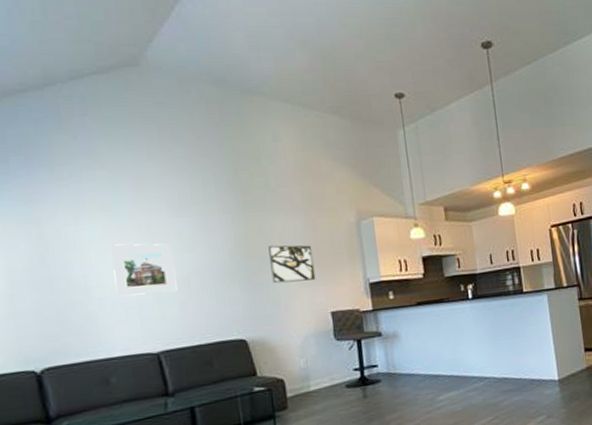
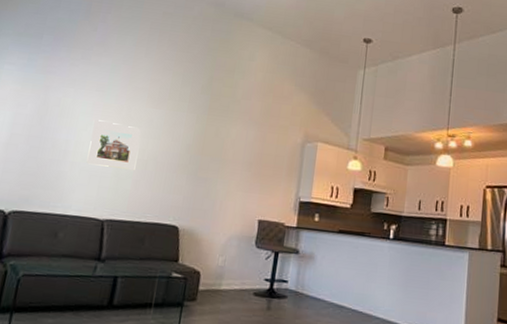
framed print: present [268,245,316,284] -> none [215,148,257,187]

